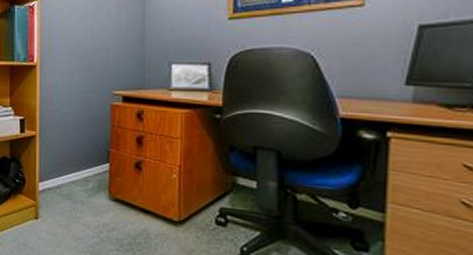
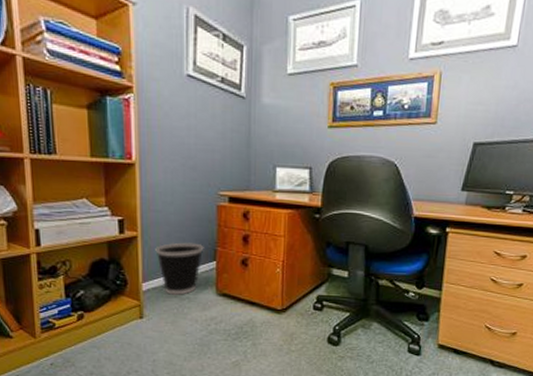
wastebasket: none [51,142,98,198] -> present [155,242,204,295]

